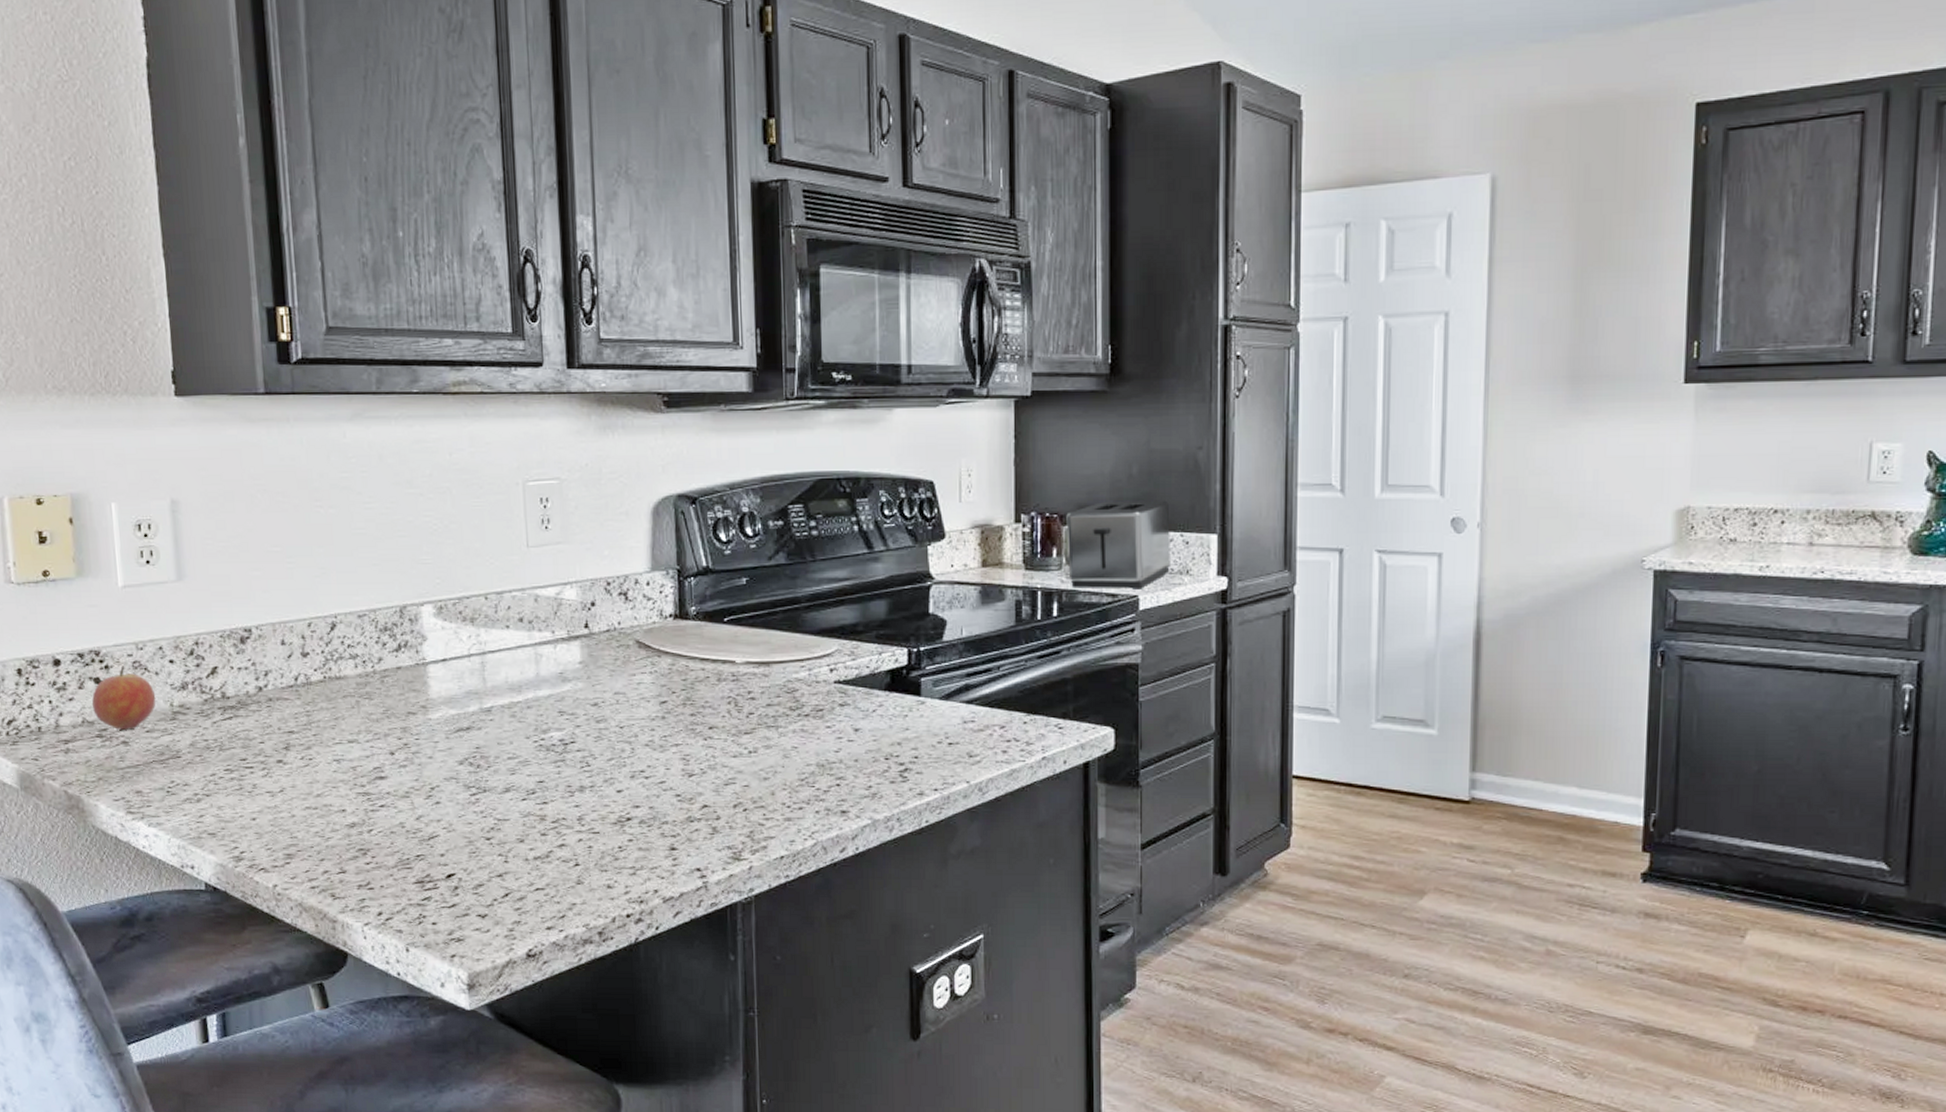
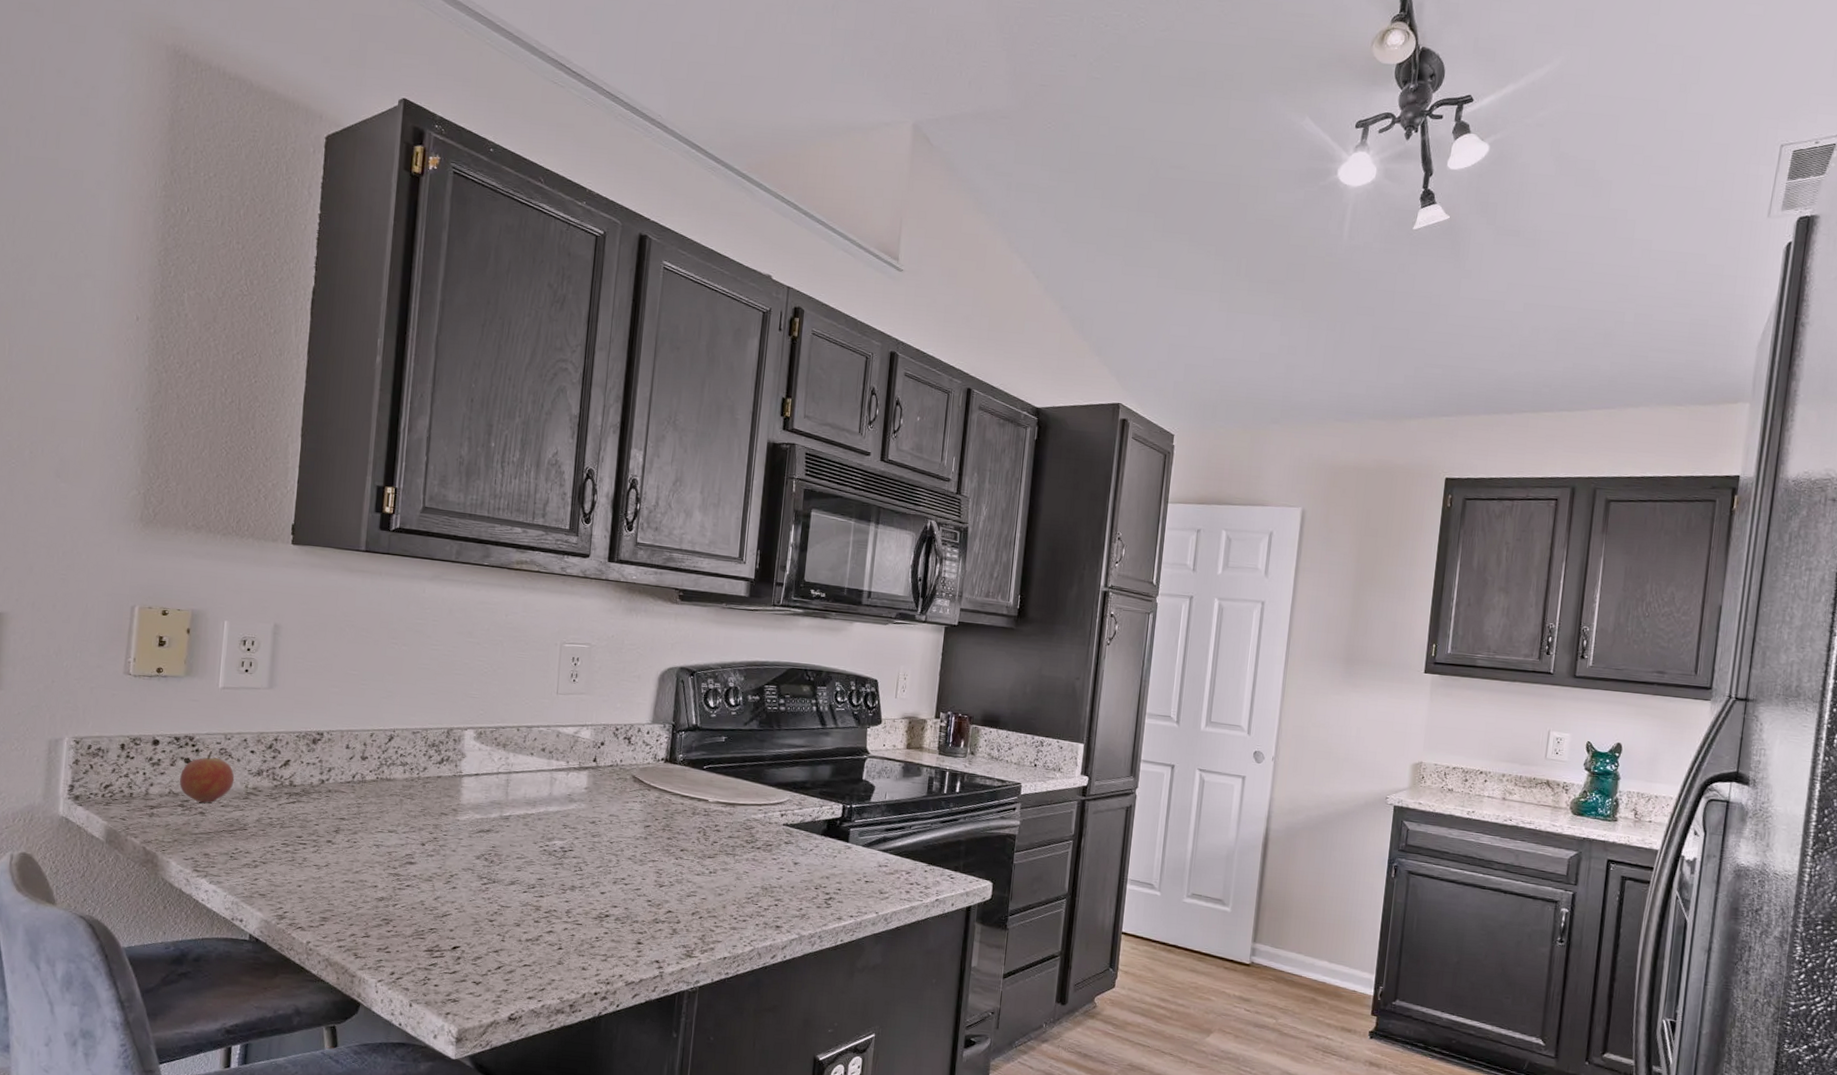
toaster: present [1066,500,1170,589] -> none [970,709,1051,779]

